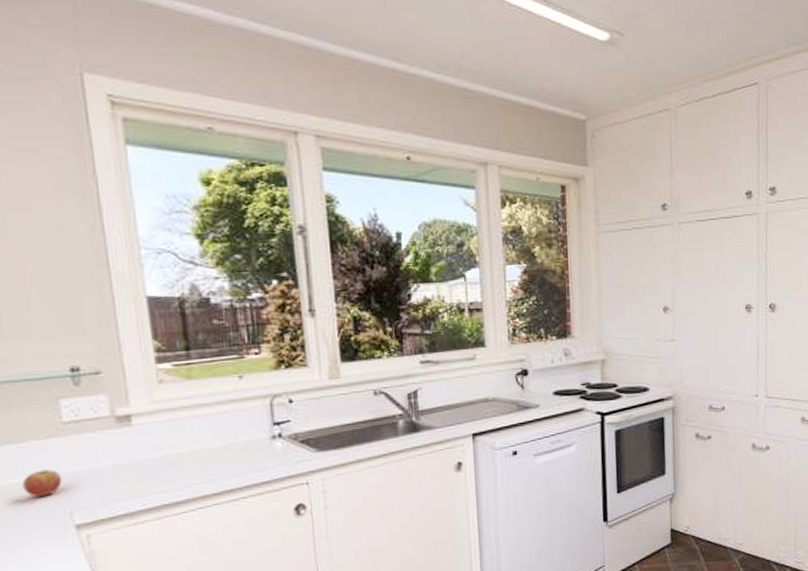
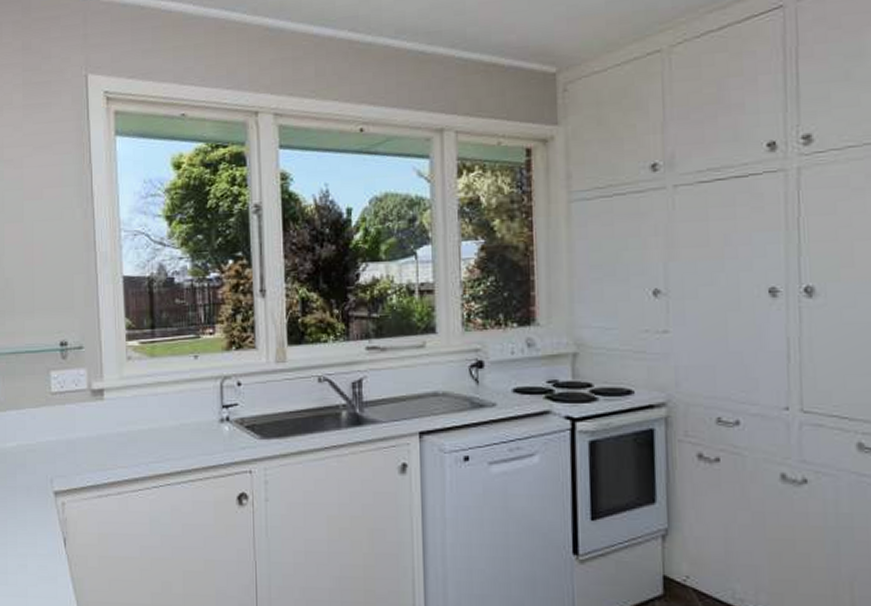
fruit: present [22,469,63,497] -> none [18,436,47,461]

